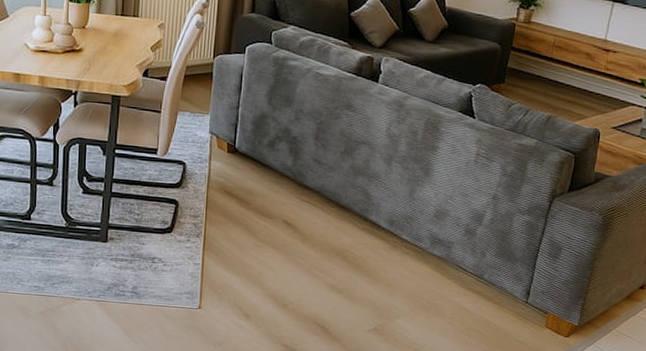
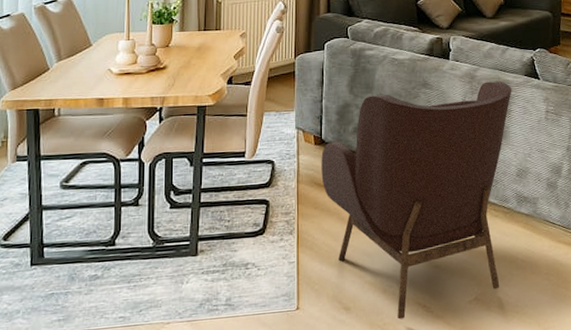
armchair: none [232,109,443,335] -> present [321,81,512,320]

